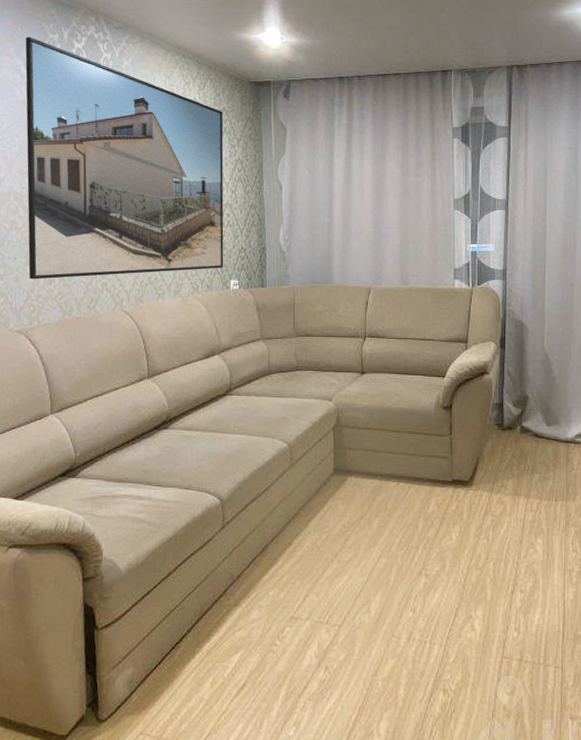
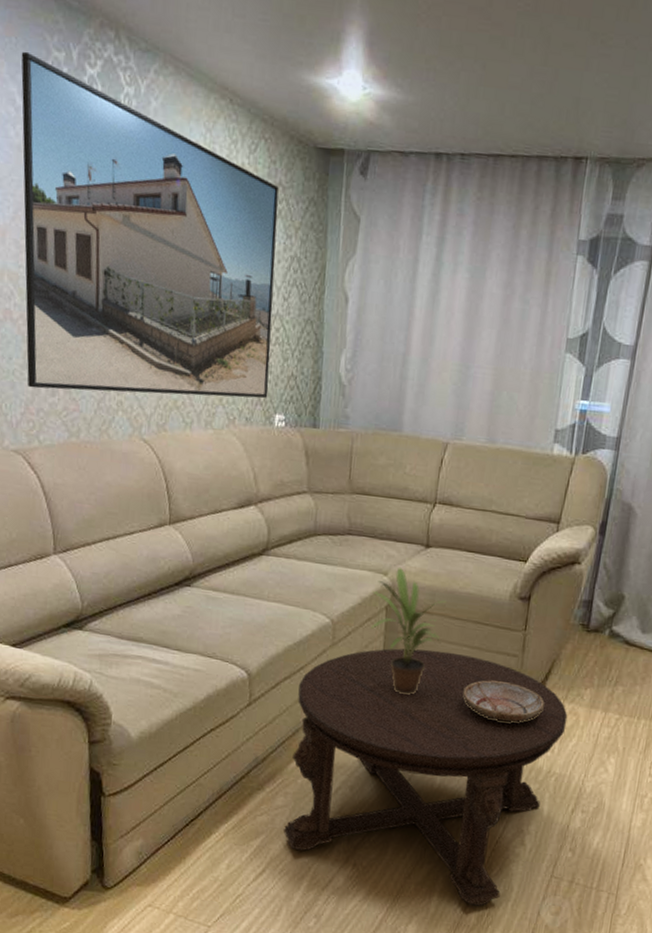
coffee table: none [260,460,496,695] -> present [284,648,568,906]
potted plant: none [321,392,383,502] -> present [370,566,446,695]
ceramic bowl: none [405,481,475,517] -> present [463,680,544,723]

